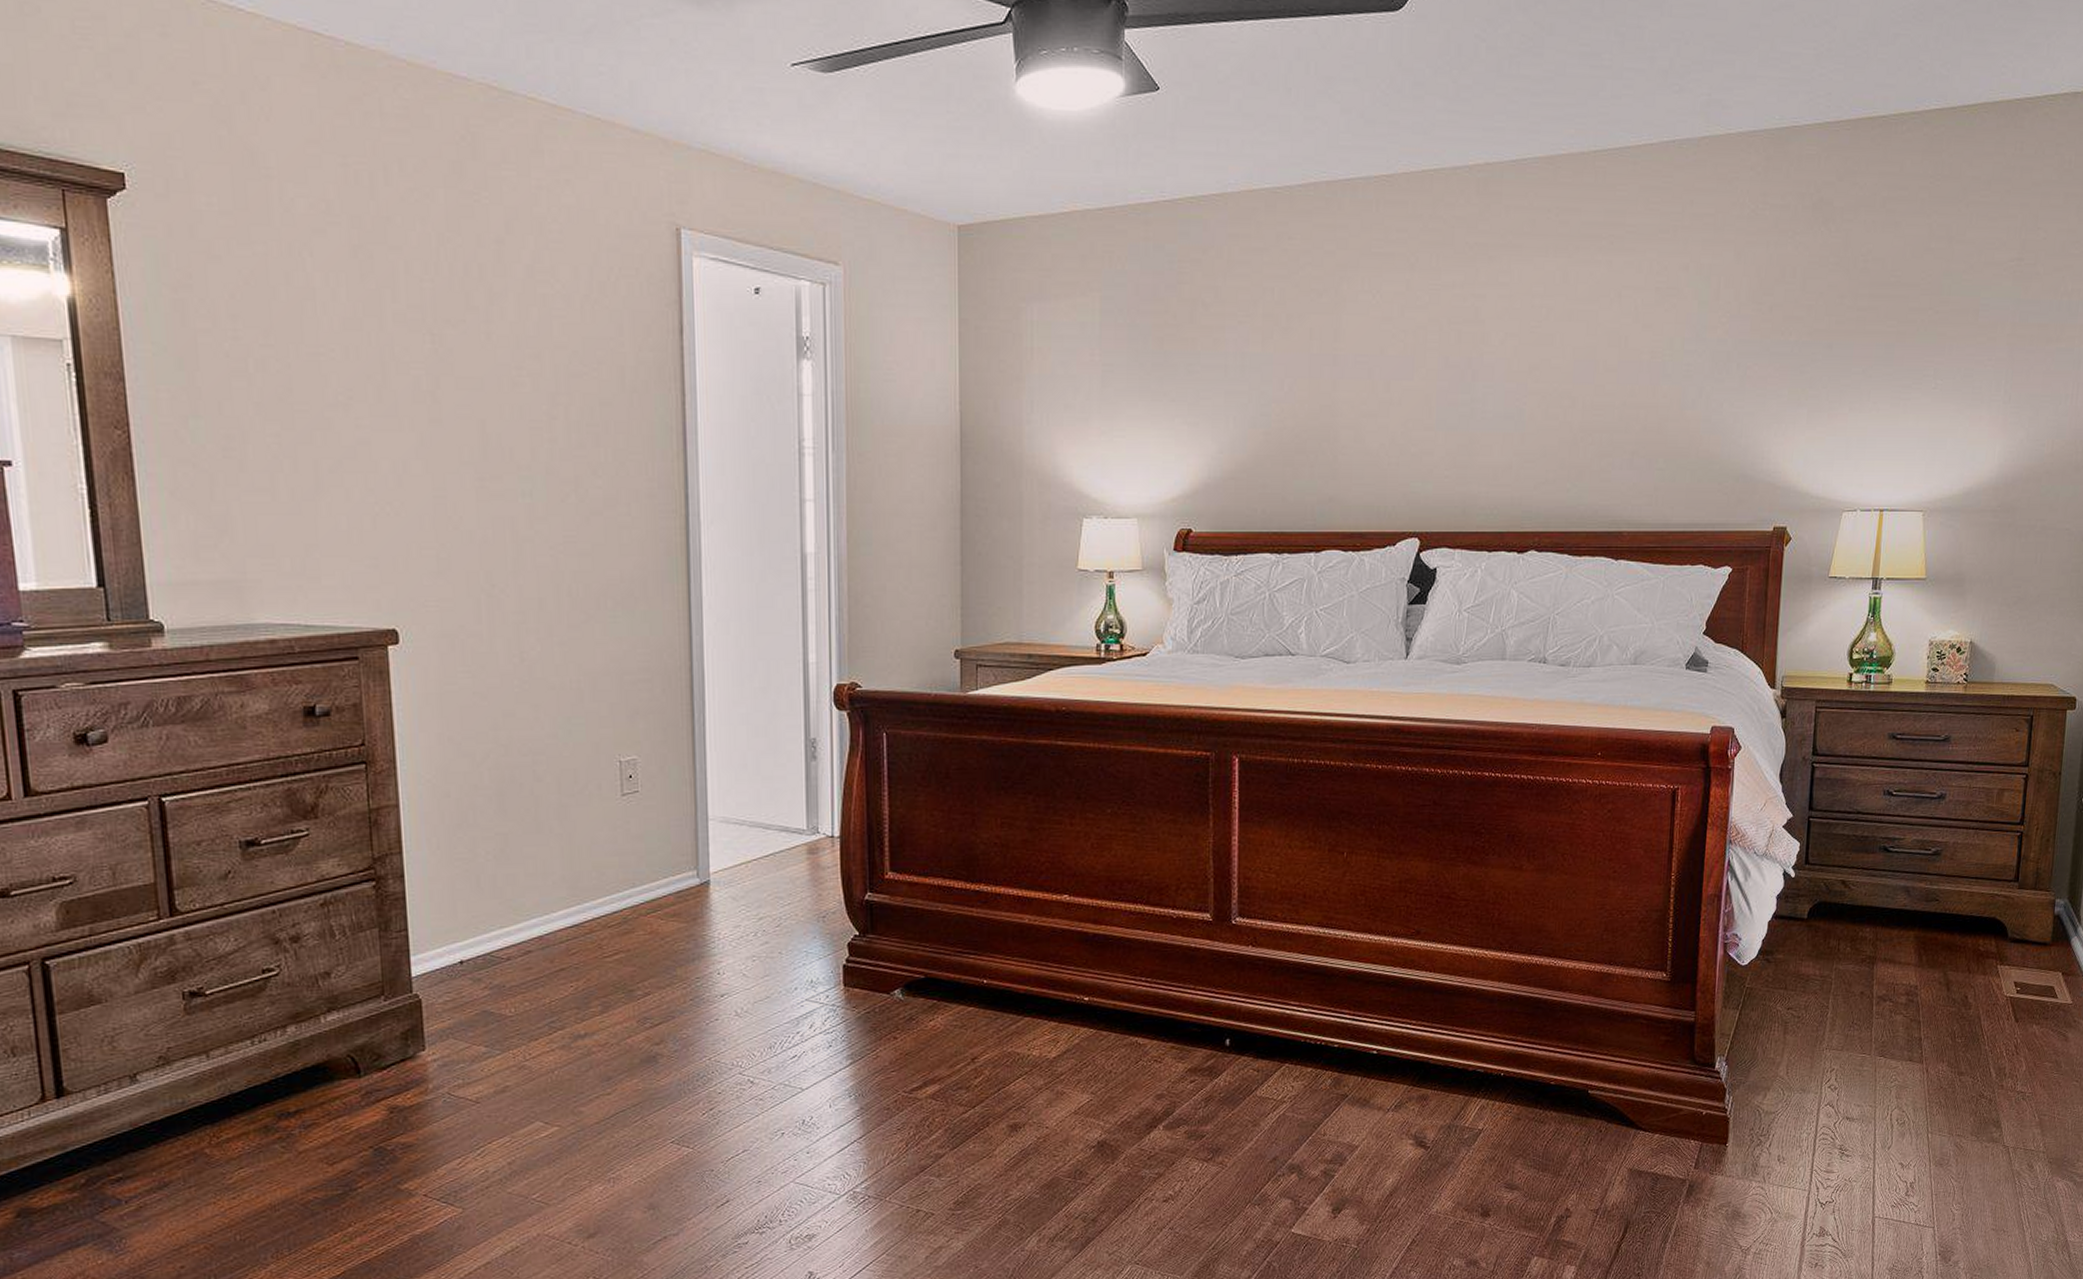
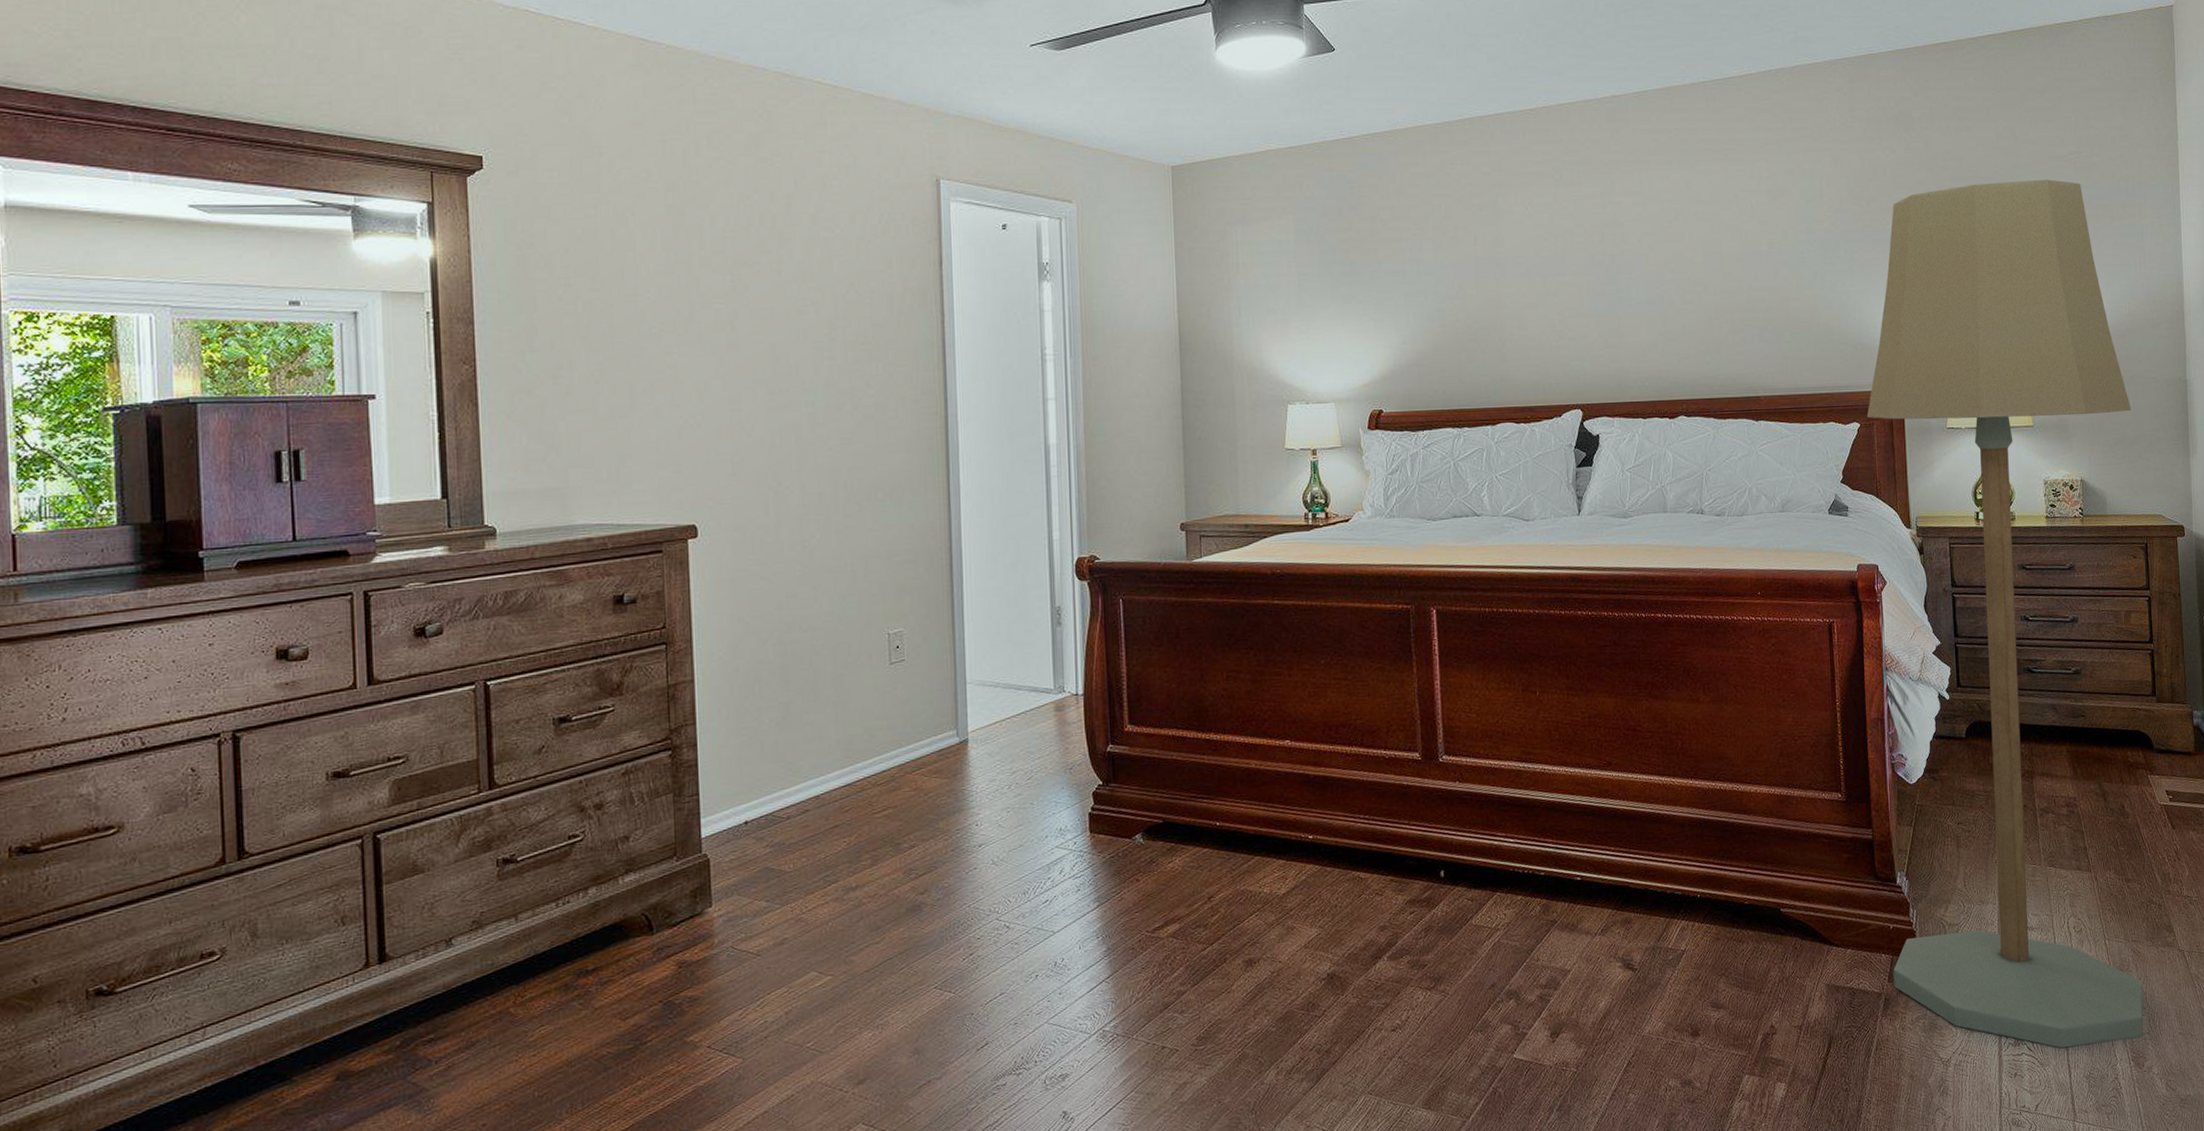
floor lamp: none [1700,289,2038,1241] -> present [1867,179,2144,1049]

